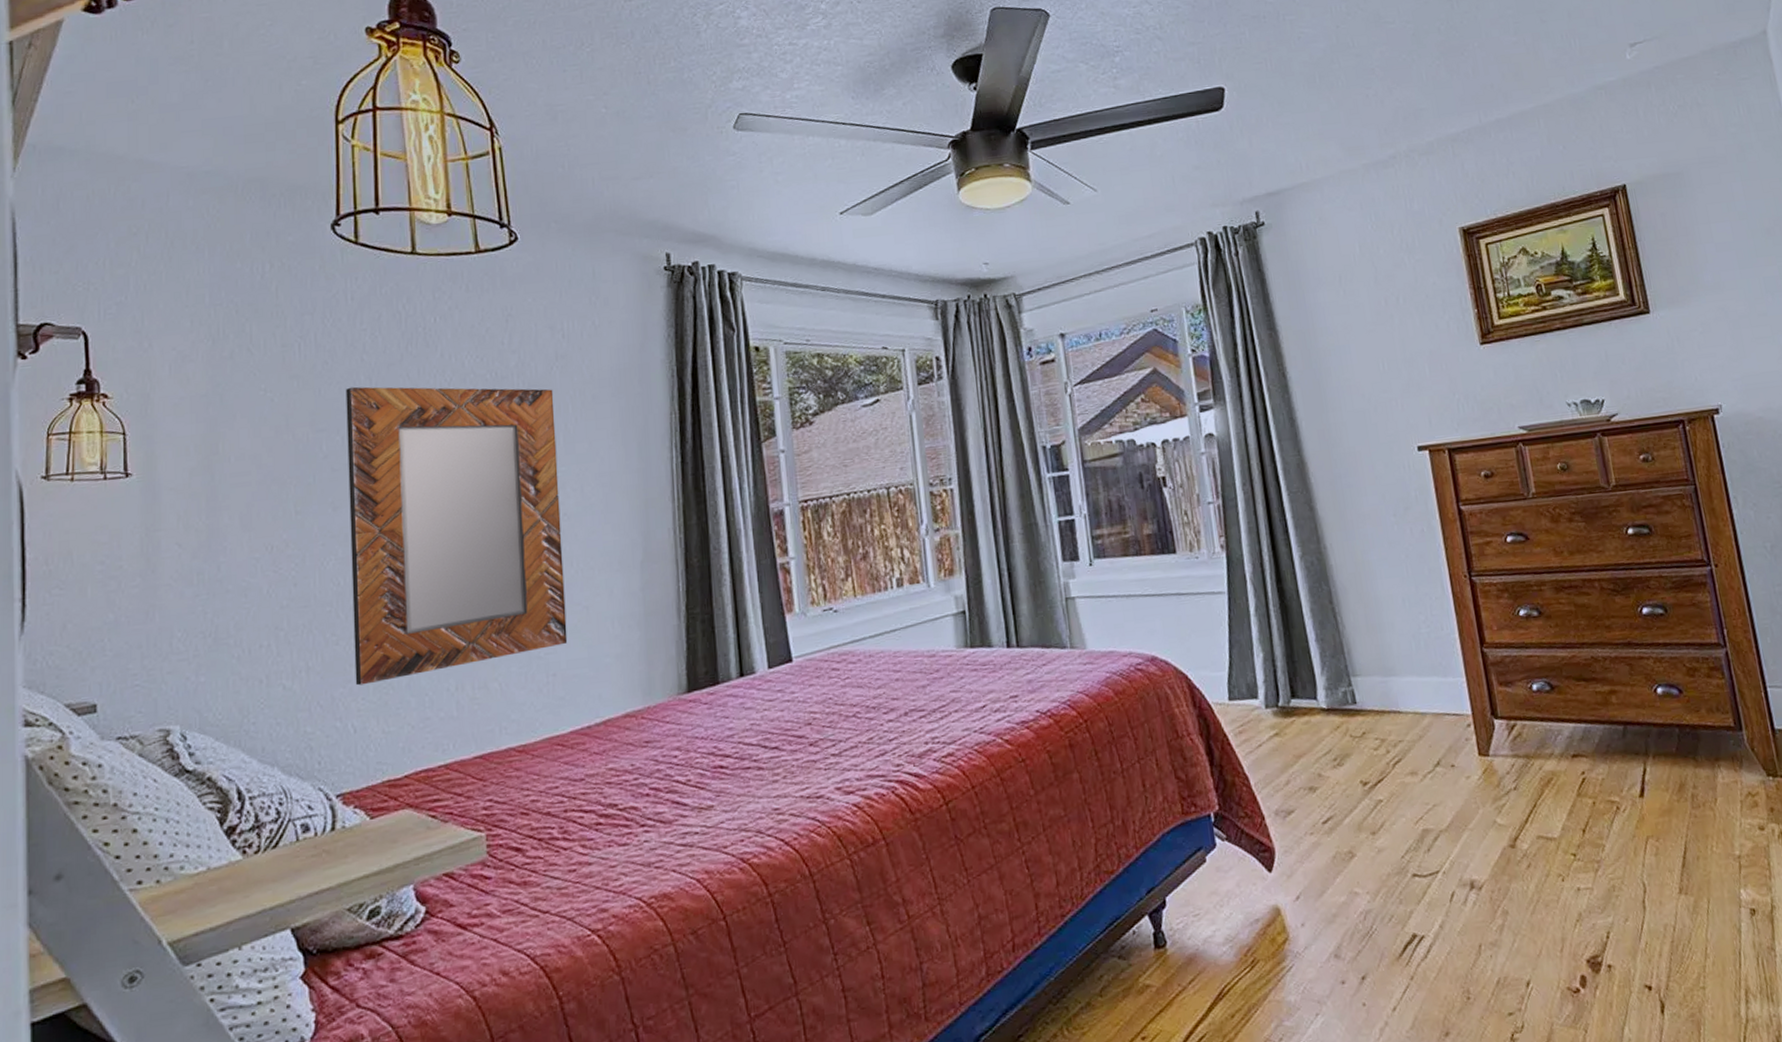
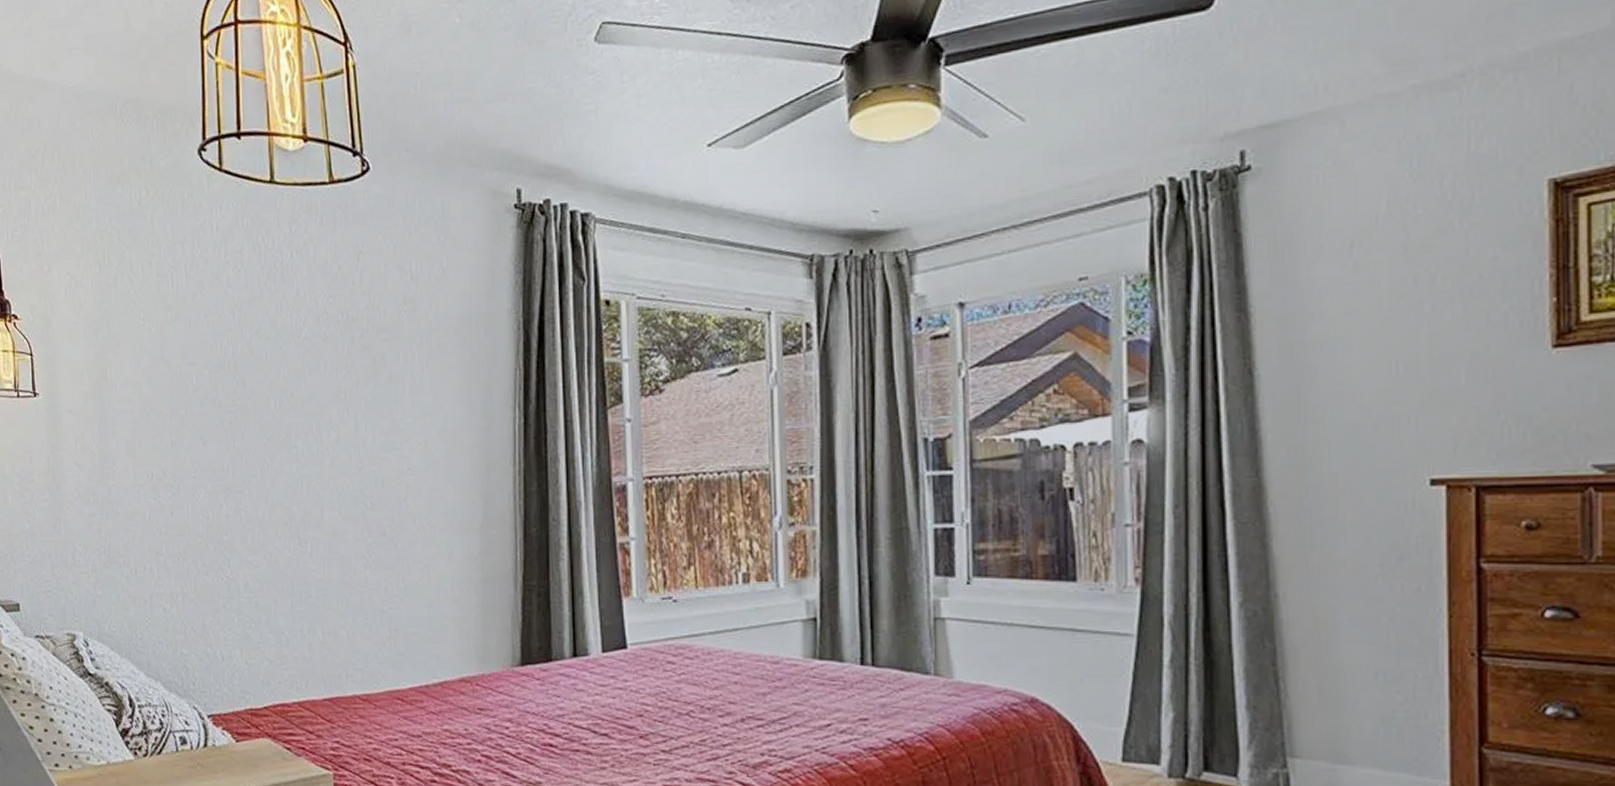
home mirror: present [345,386,568,686] -> none [212,321,409,616]

